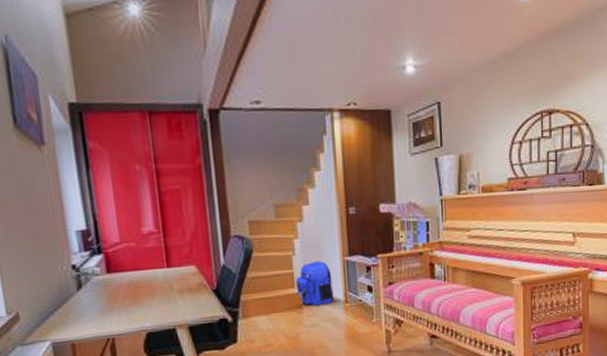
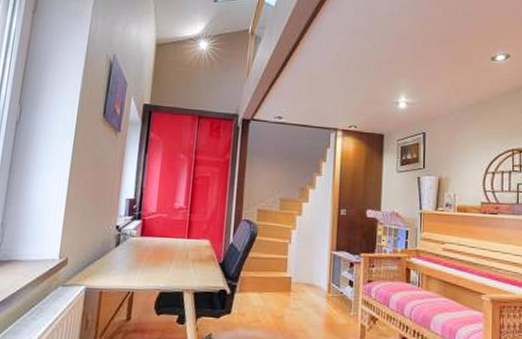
backpack: present [296,261,335,306] -> none [288,251,320,292]

